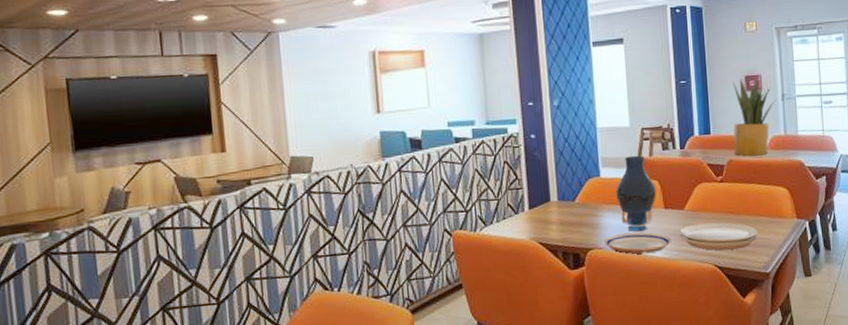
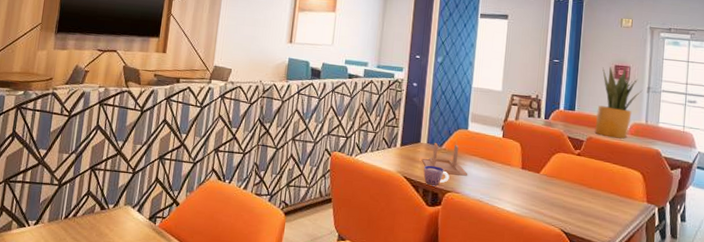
napkin holder: none [555,195,609,230] -> present [421,142,468,176]
cup: none [559,223,589,246] -> present [423,165,450,186]
plate: present [603,232,672,255] -> none [461,183,524,207]
vase: present [616,155,657,232] -> none [479,116,518,186]
plate: present [680,222,759,251] -> none [532,188,607,220]

